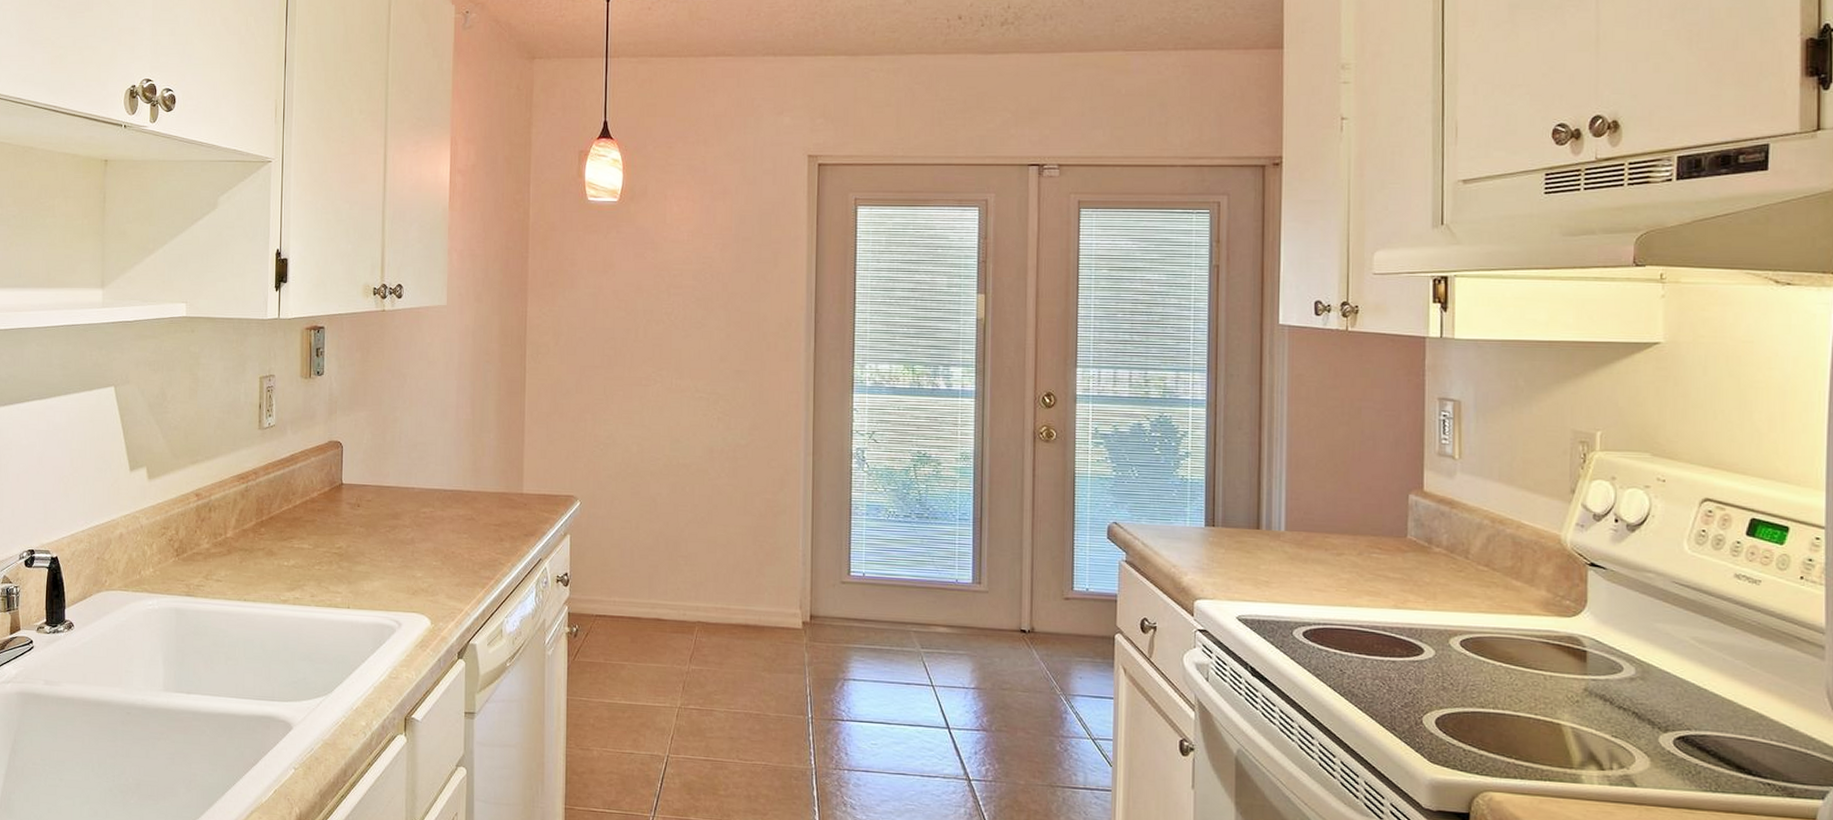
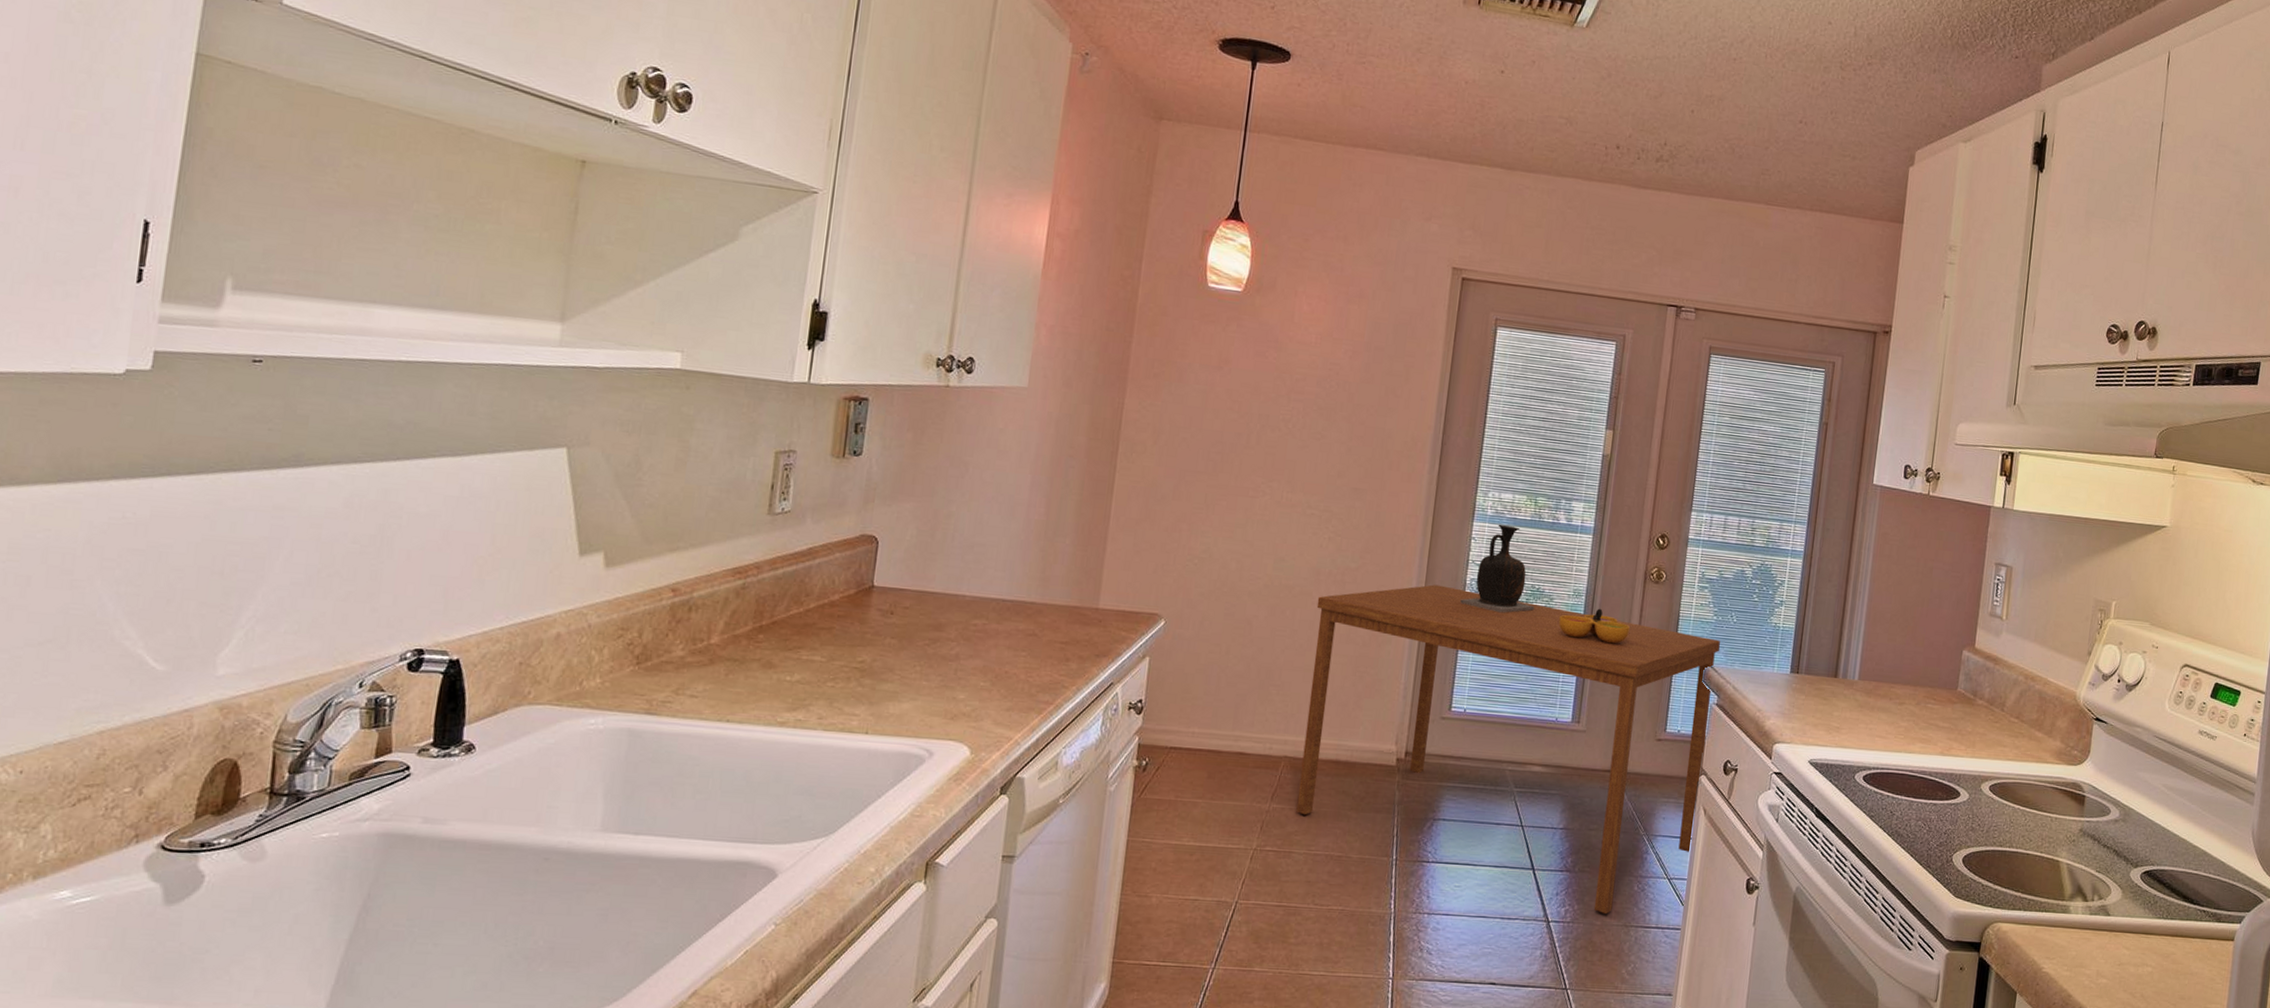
dining table: none [713,456,1123,773] -> present [1296,584,1720,914]
vase: none [848,394,923,480] -> present [1460,524,1535,613]
decorative bowl: none [949,470,1023,505] -> present [1558,608,1630,644]

